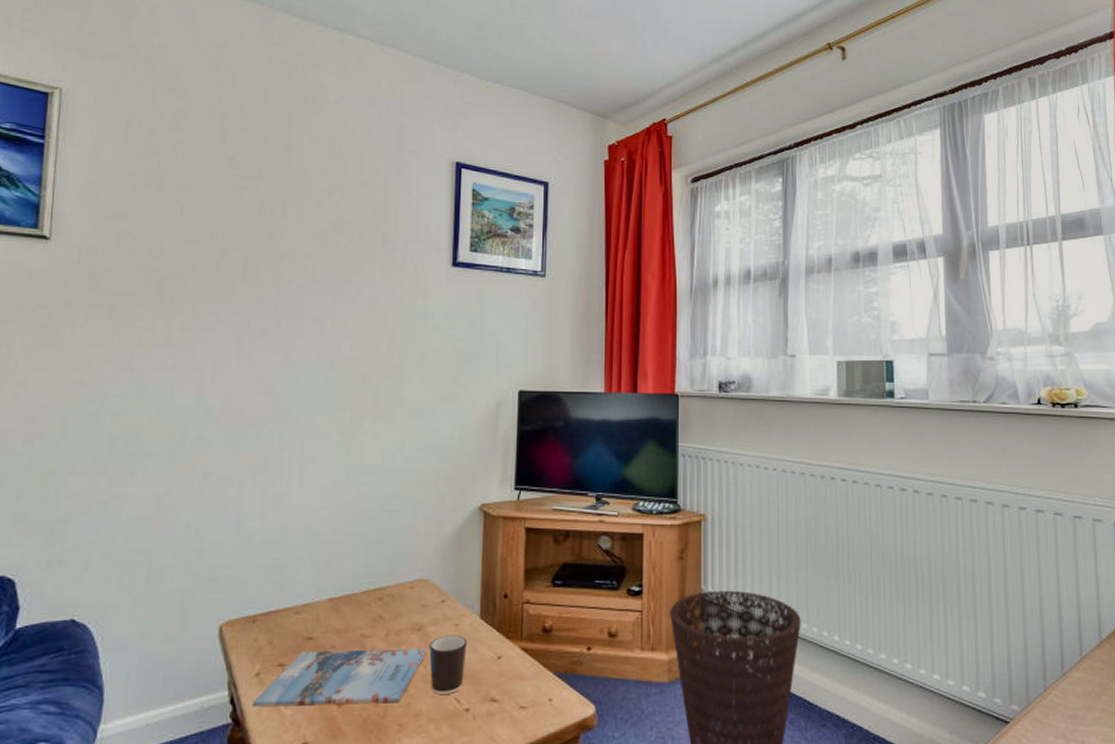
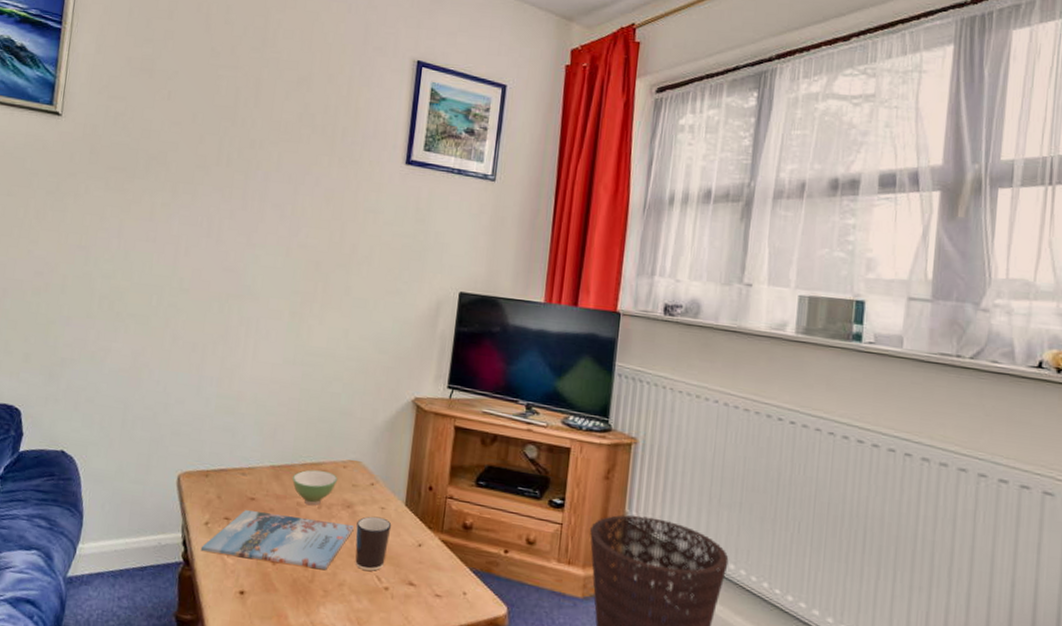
bowl: none [353,595,405,635] -> present [292,469,338,506]

